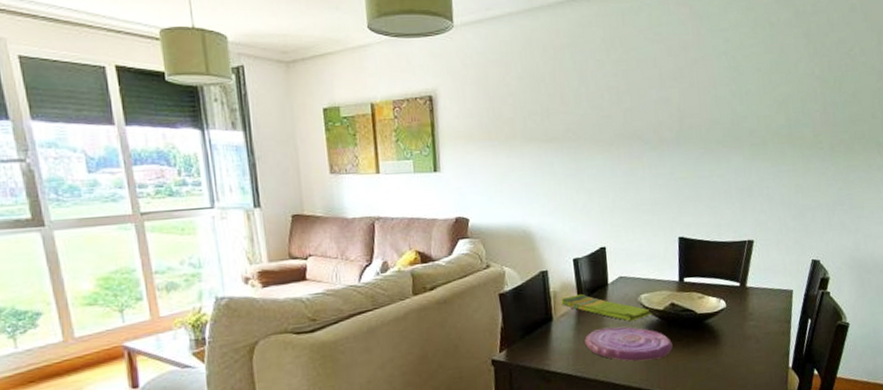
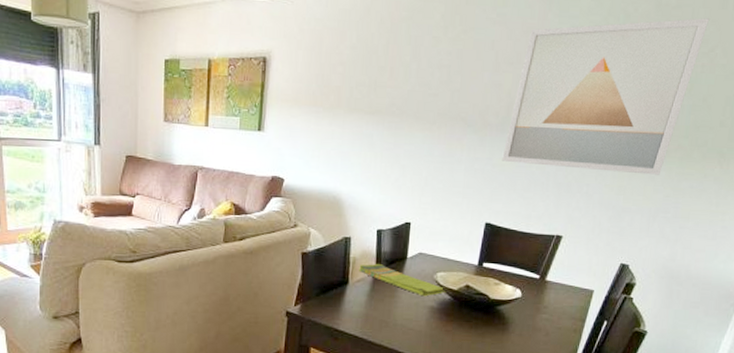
plate: present [585,326,673,361] -> none [376,298,461,335]
wall art: none [683,21,844,175] -> present [502,18,710,175]

